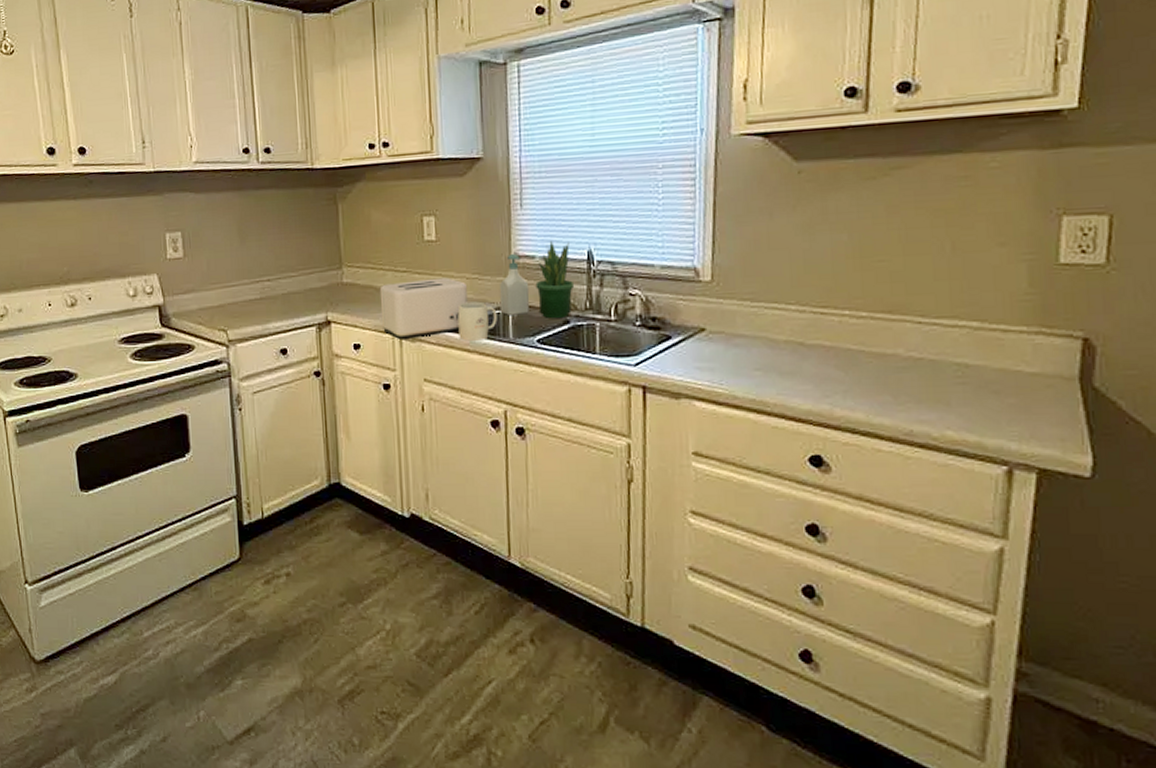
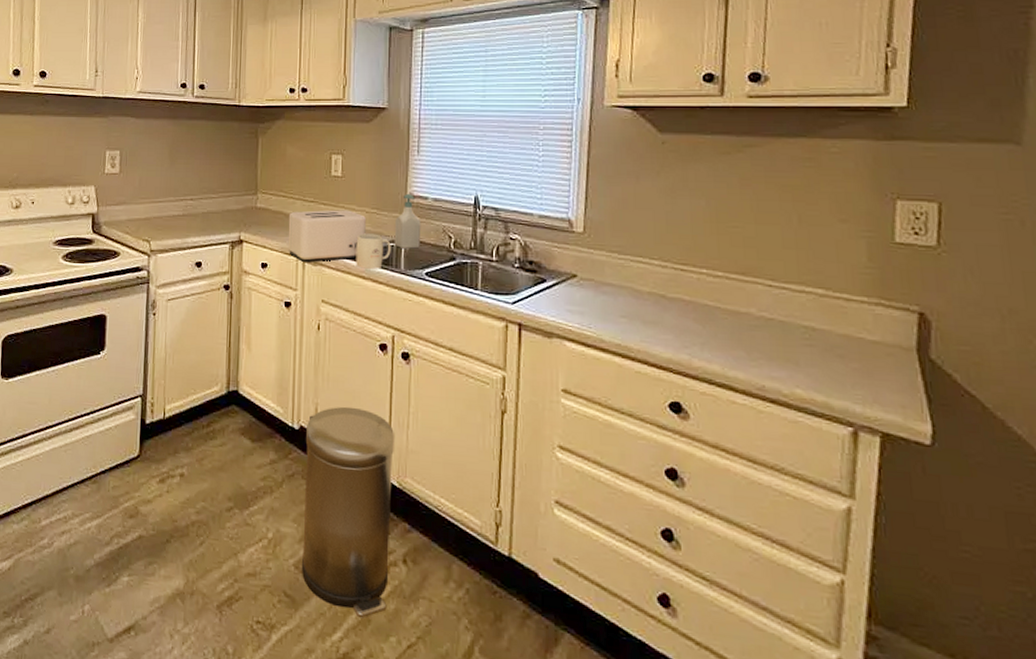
pedal bin: none [417,489,516,700] -> present [302,406,395,618]
planter: present [535,240,575,319] -> none [427,184,462,256]

